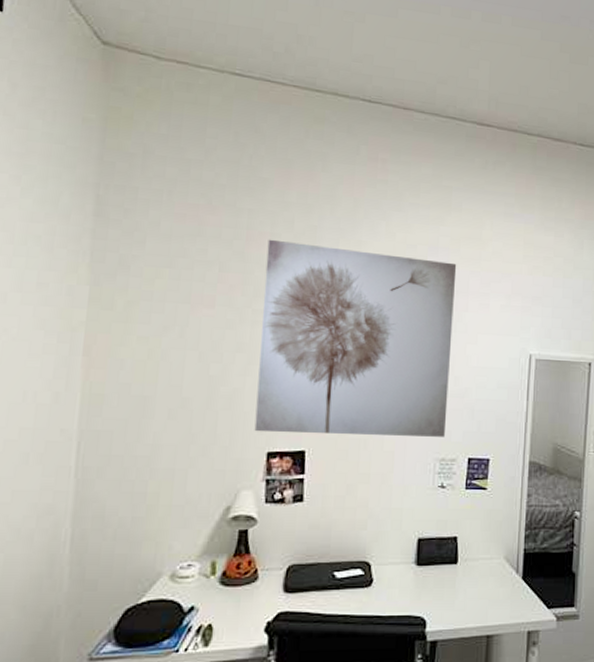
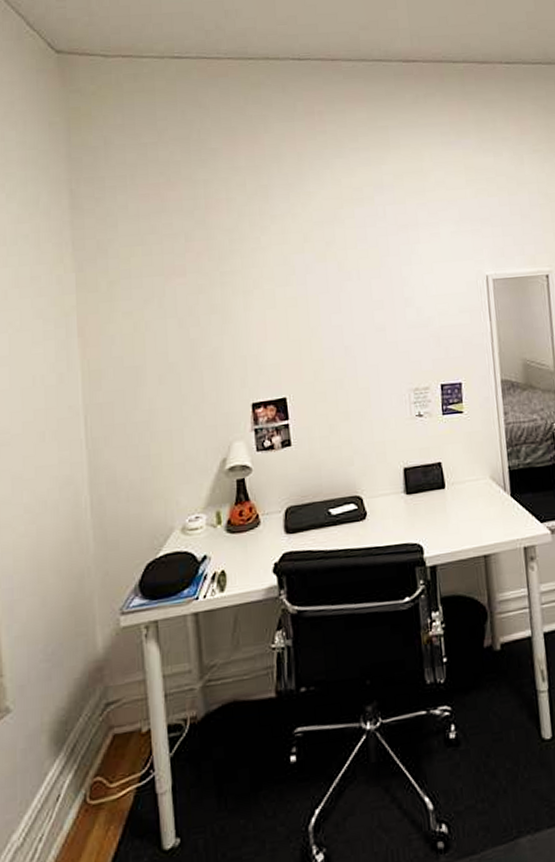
wall art: present [254,239,457,437] -> none [225,198,415,386]

